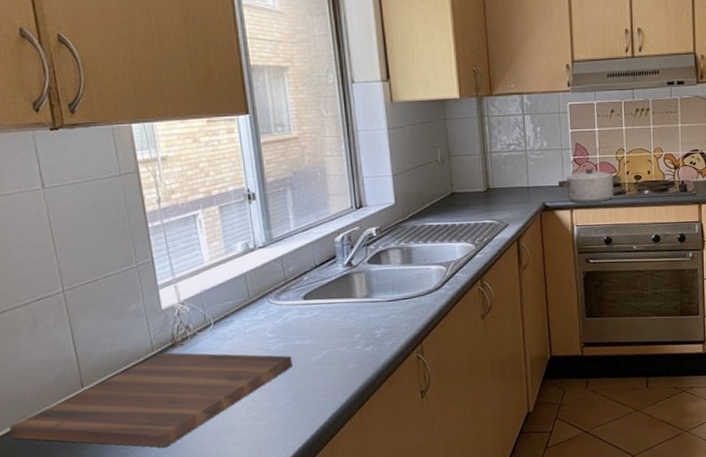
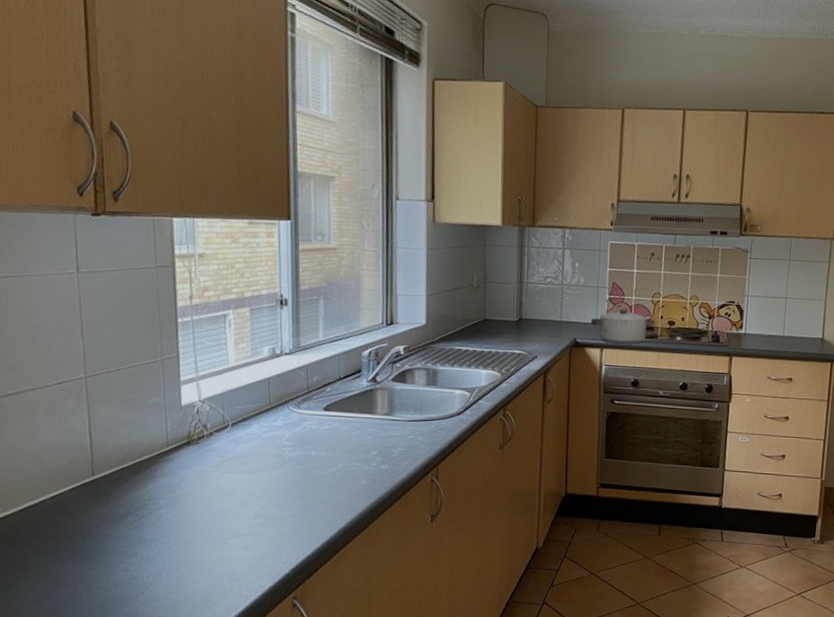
cutting board: present [9,352,292,448] -> none [15,449,306,545]

